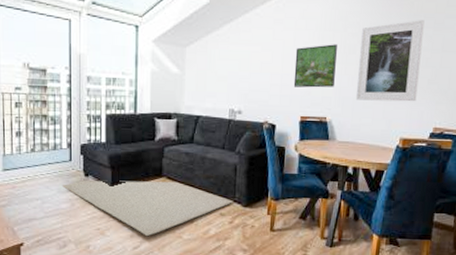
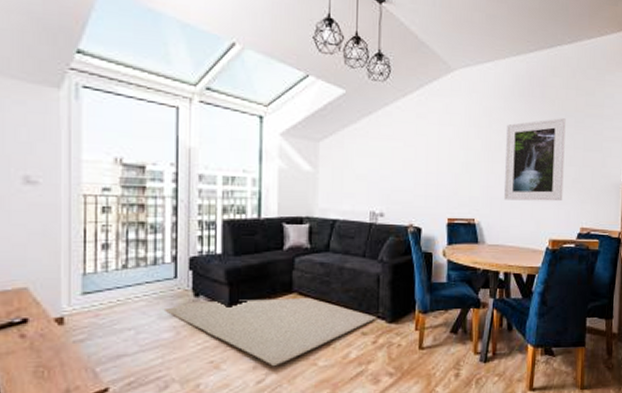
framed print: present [293,44,337,88] -> none [439,141,483,188]

